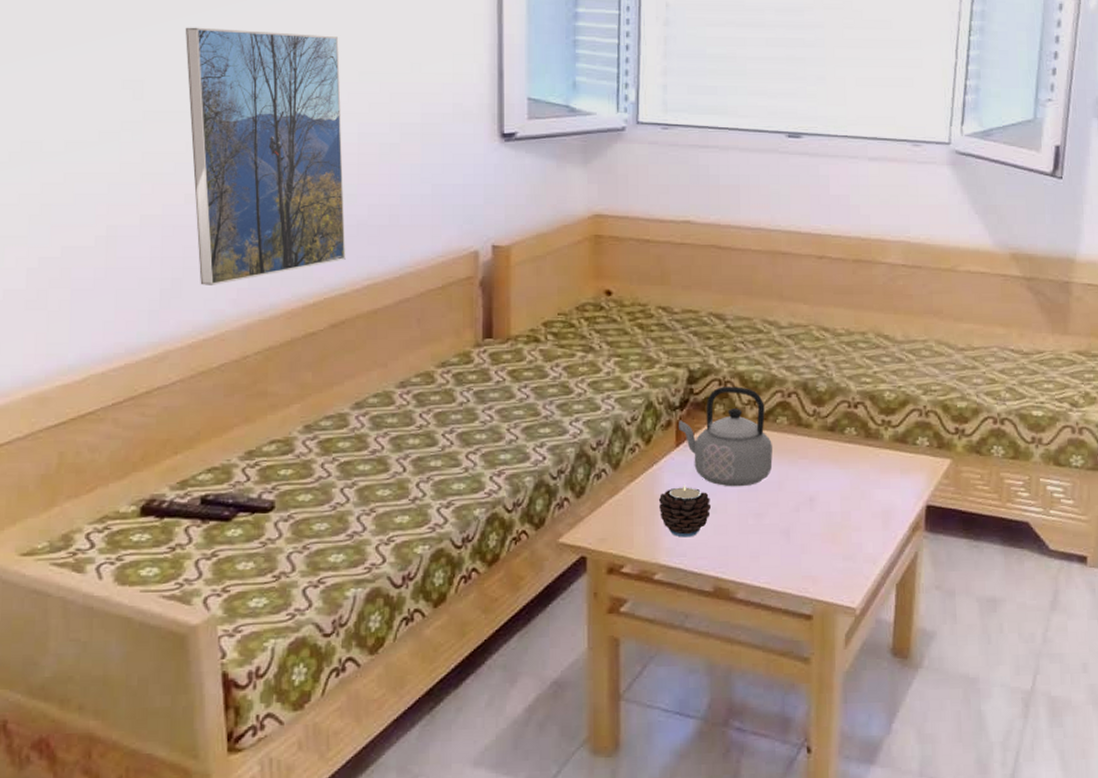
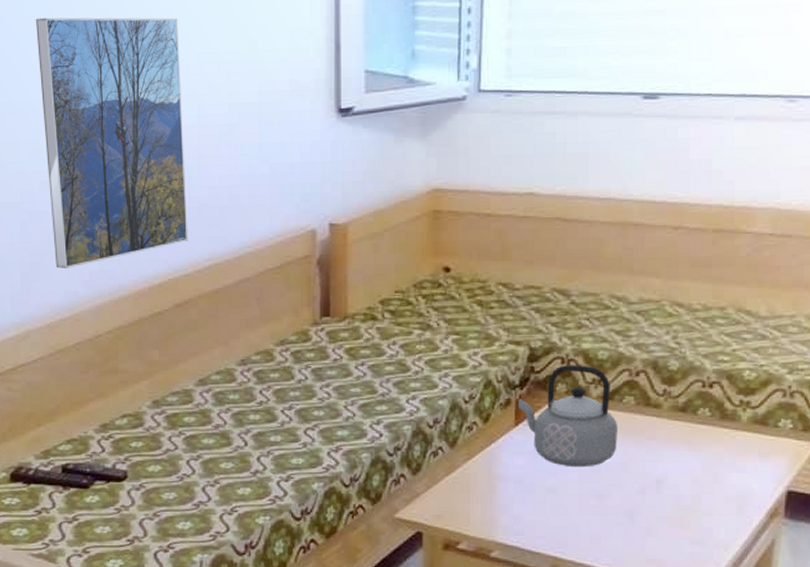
candle: present [658,484,711,538] -> none [496,463,550,517]

